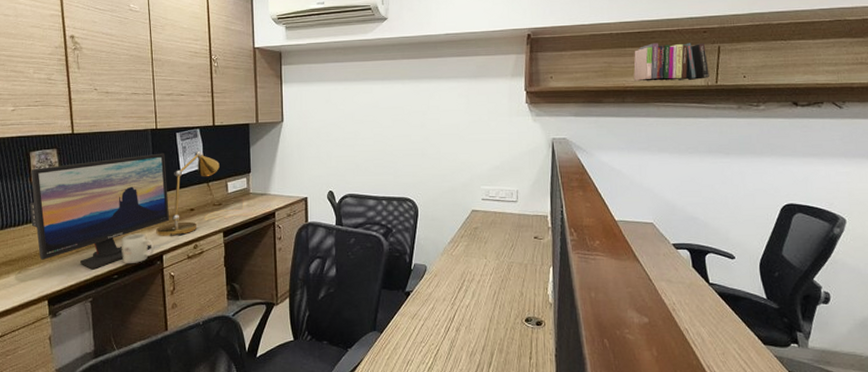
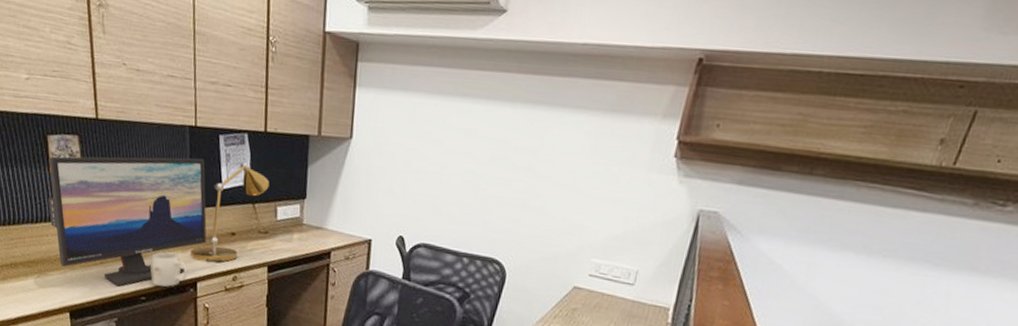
books: present [633,43,709,82] -> none [835,93,956,157]

